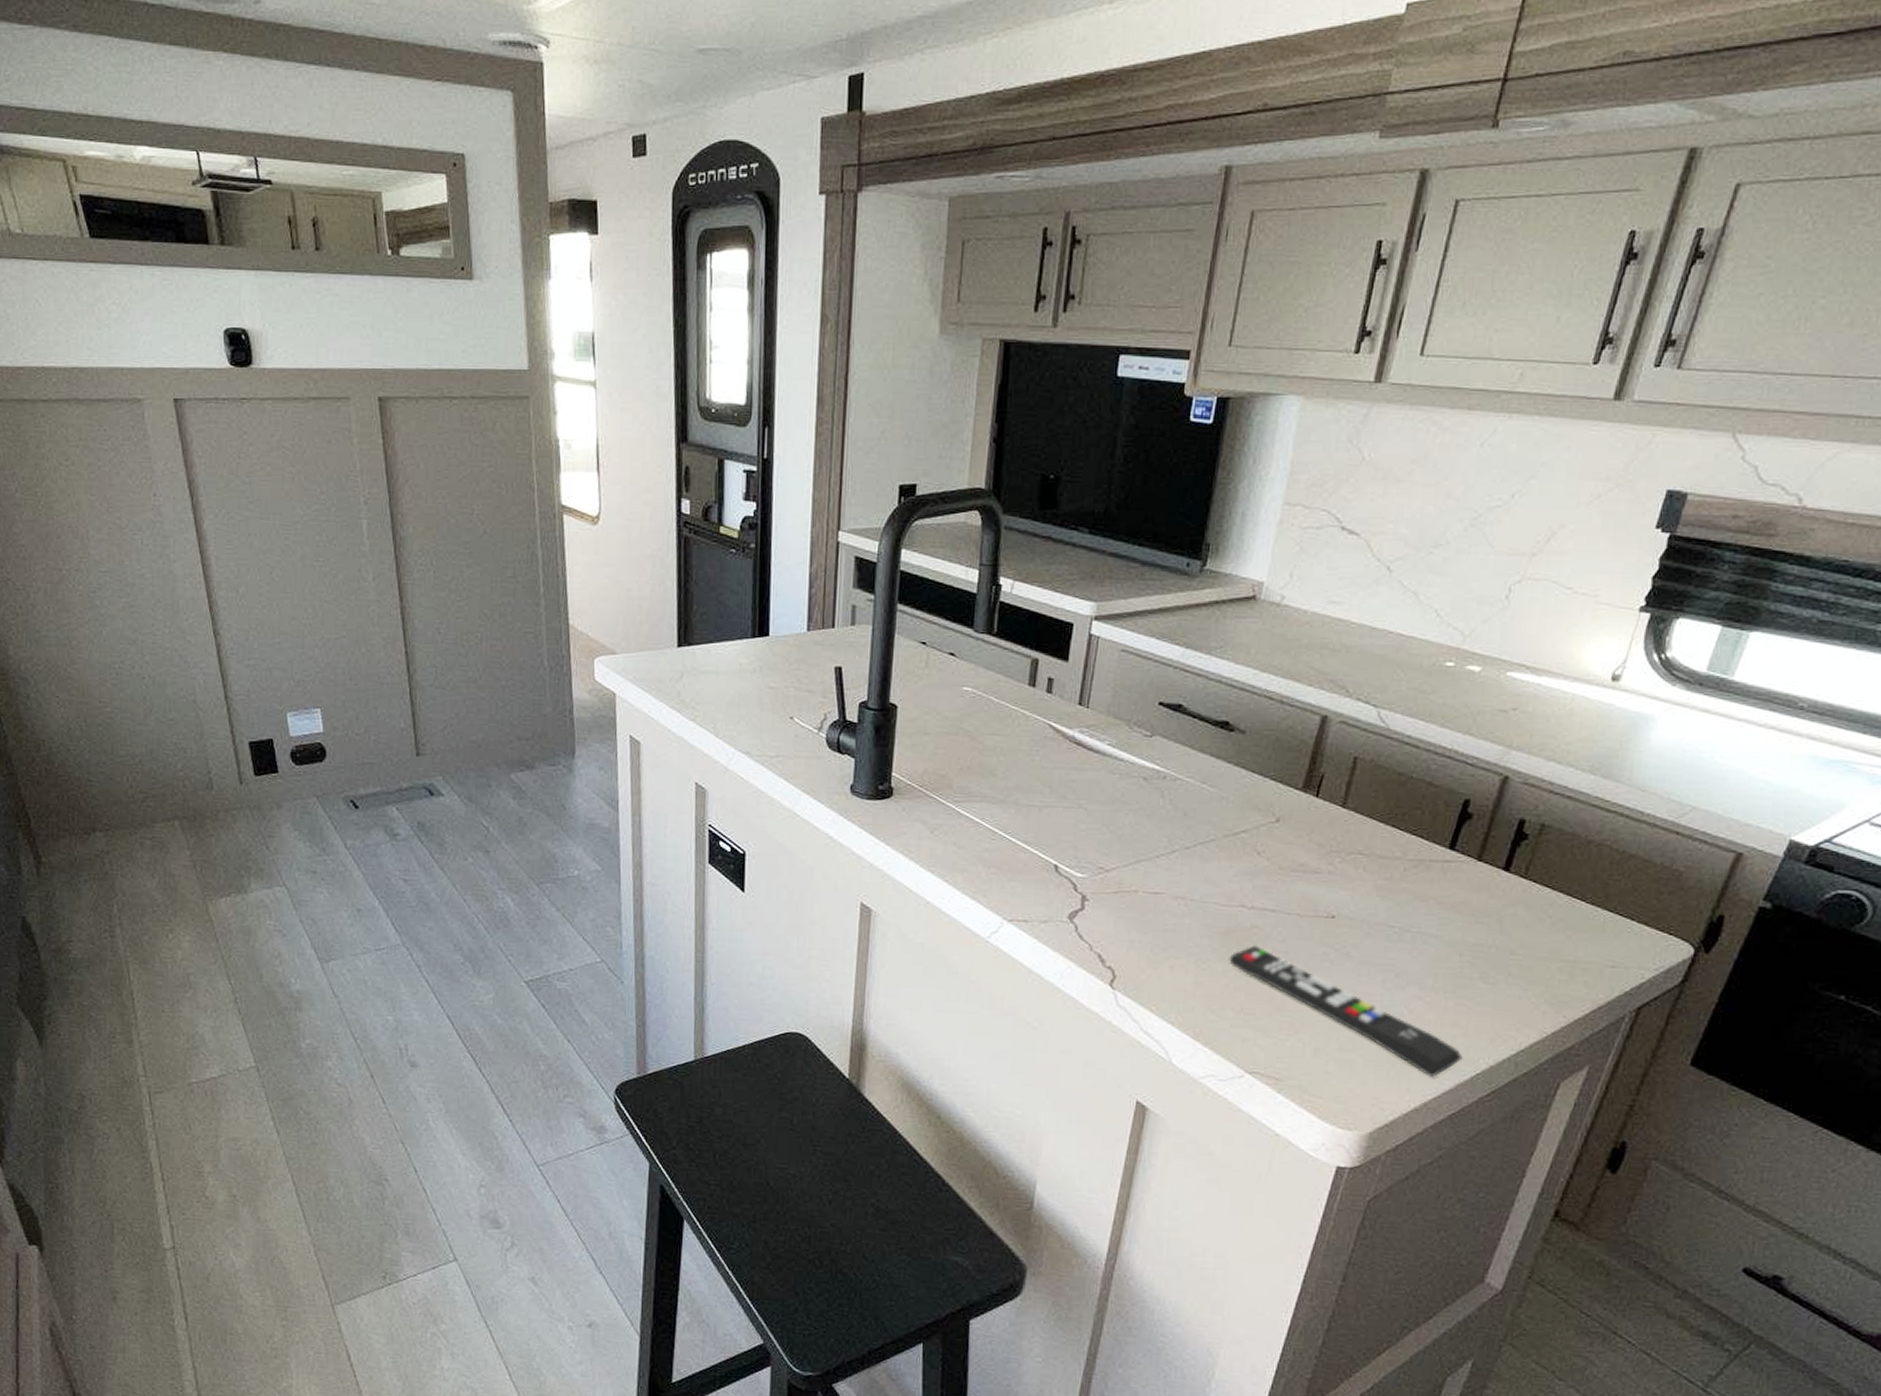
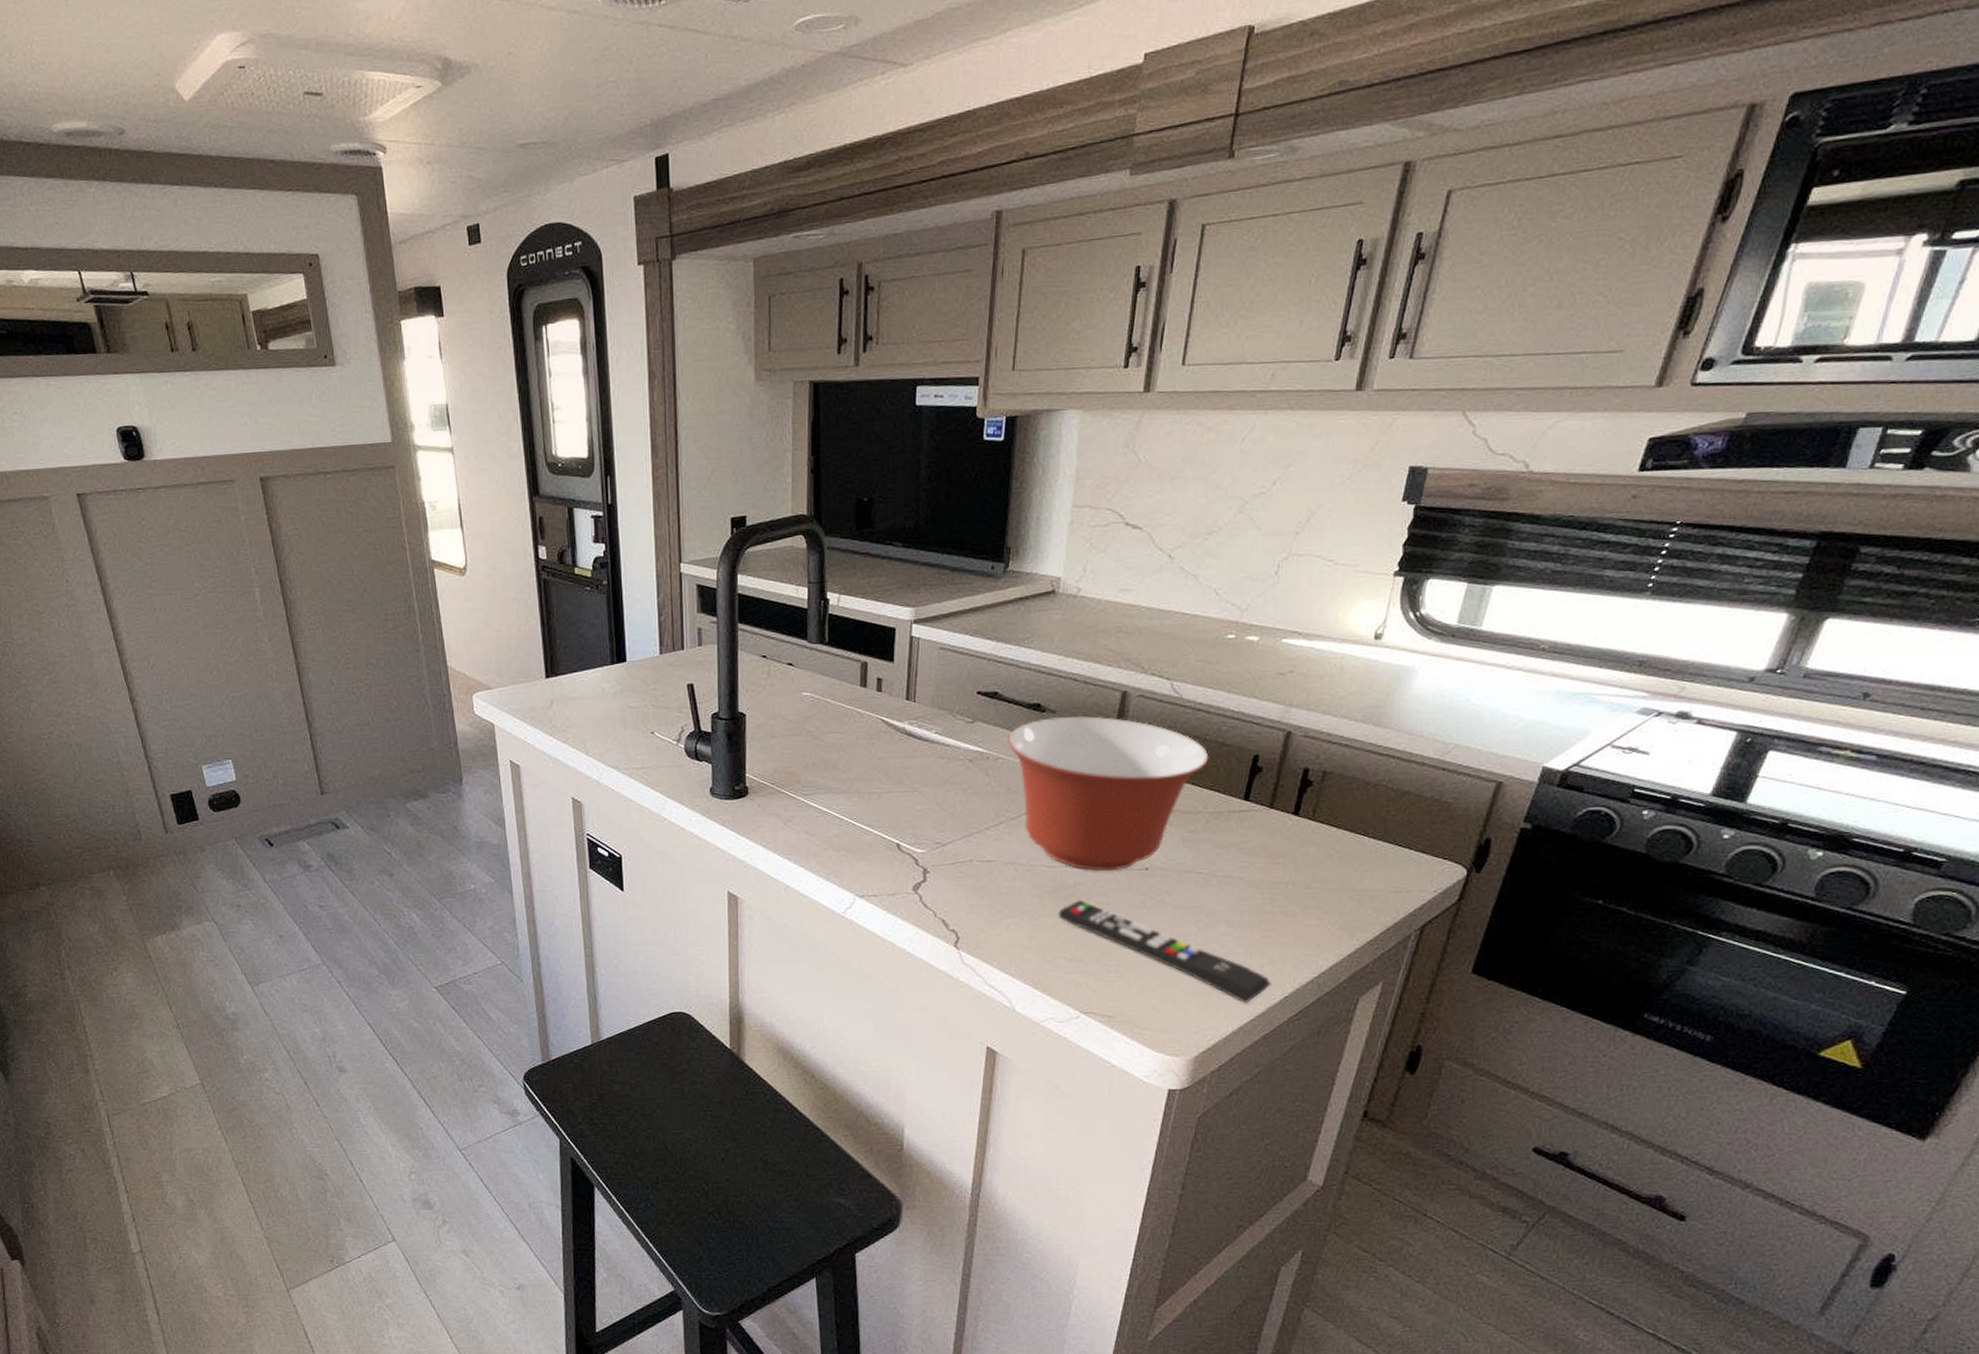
mixing bowl: none [1187,737,1414,917] -> present [1007,715,1209,871]

